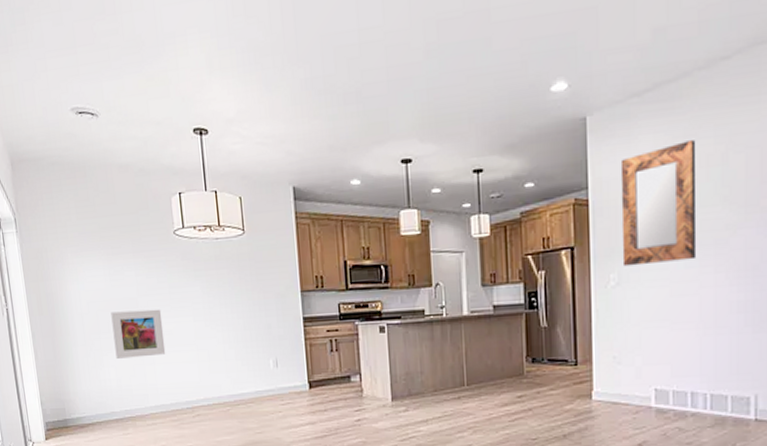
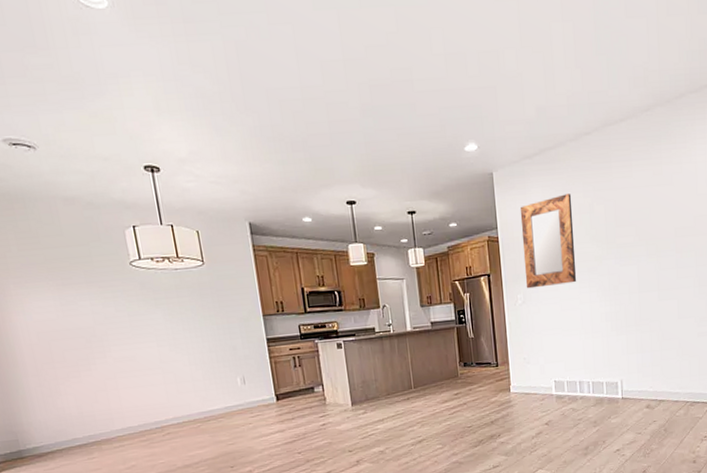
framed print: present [111,309,166,359] -> none [65,336,130,387]

